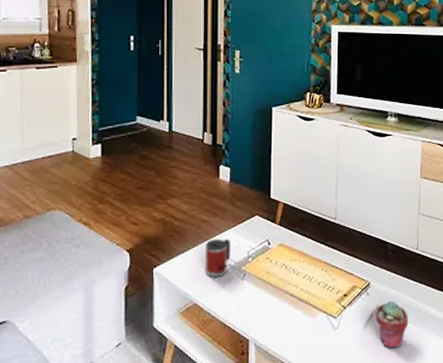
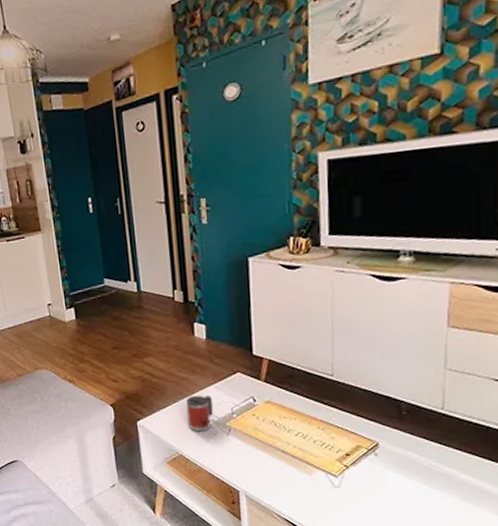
potted succulent: present [375,300,408,348] -> none [386,463,430,511]

